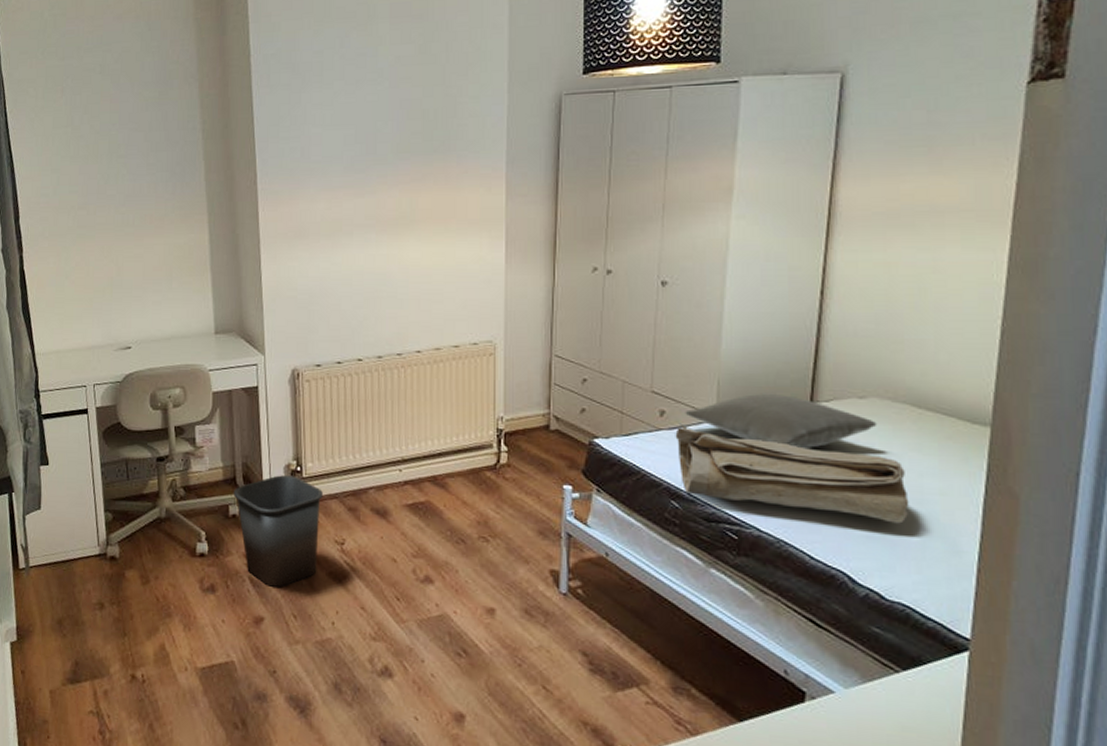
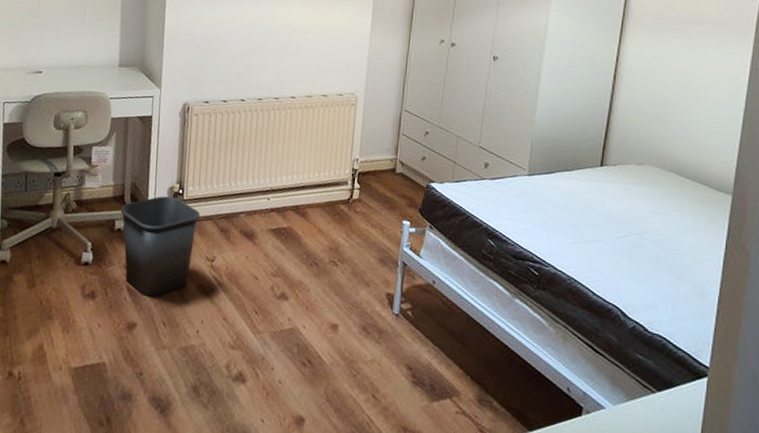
towel: present [675,421,909,524] -> none [495,173,670,270]
pillow: present [685,394,877,450] -> none [504,155,650,204]

